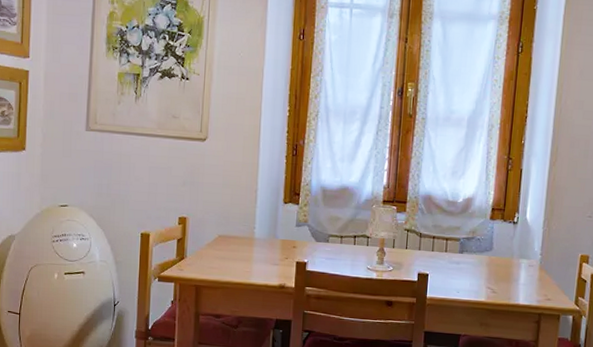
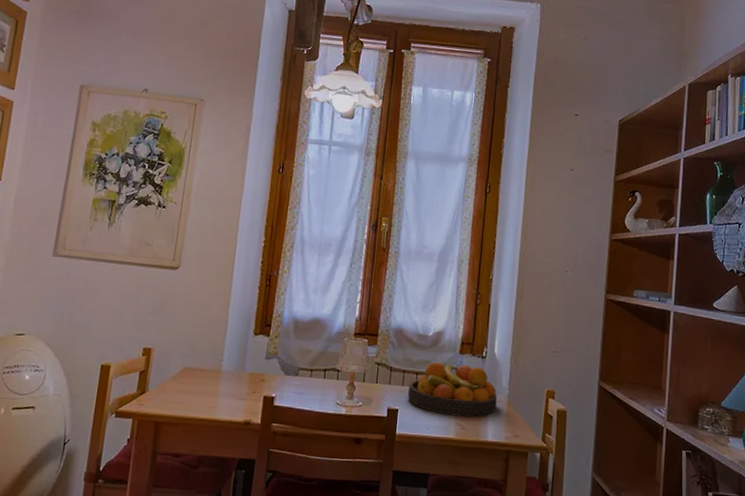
fruit bowl: none [438,227,529,281] -> present [408,361,497,417]

